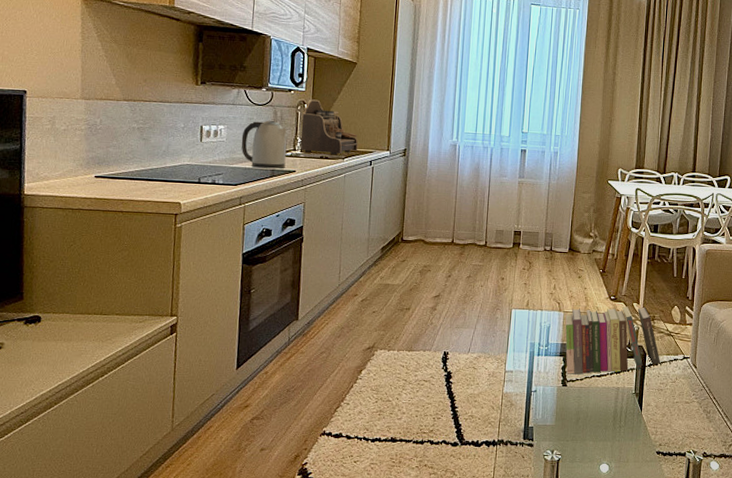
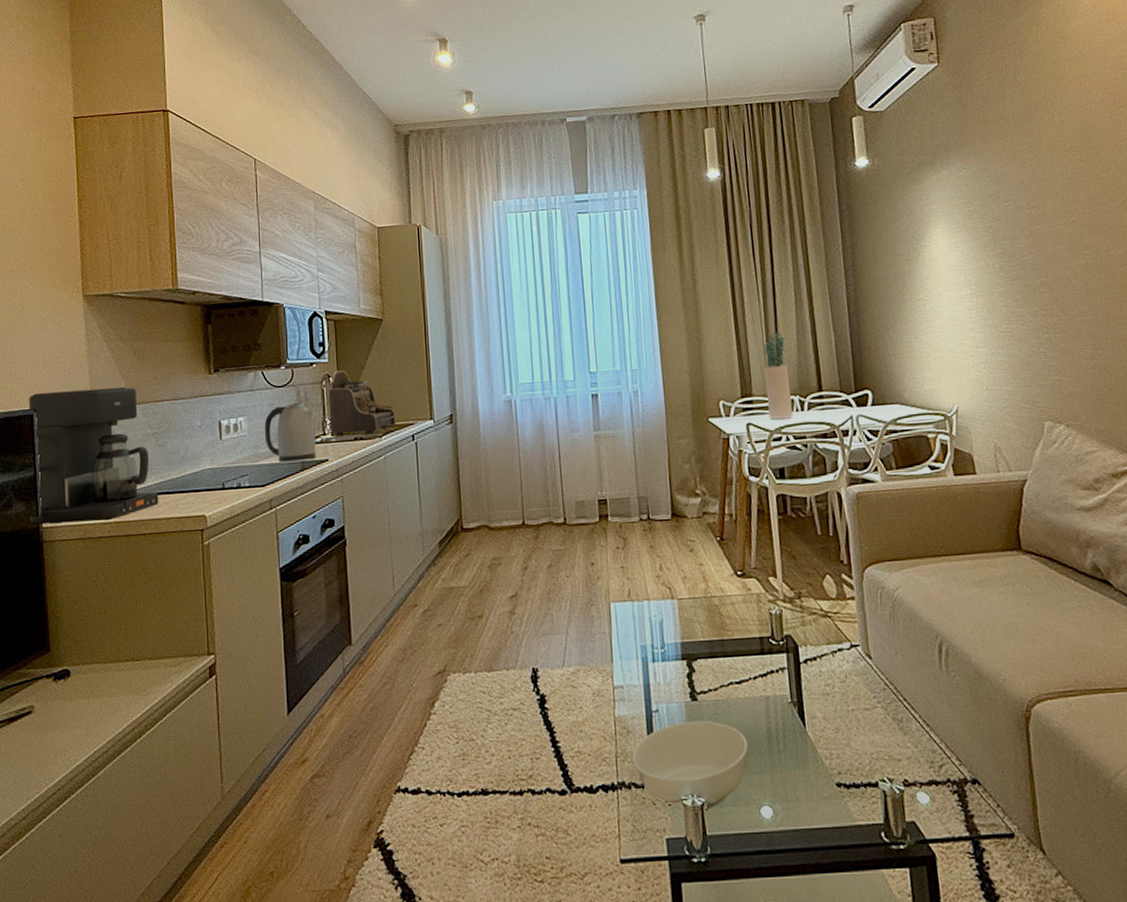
coffee maker: none [12,76,139,197] -> present [29,386,159,525]
bowl: none [511,400,599,464] -> present [631,720,748,811]
books: present [565,306,661,375] -> none [681,581,821,684]
vase: none [653,122,674,189] -> present [763,330,793,420]

